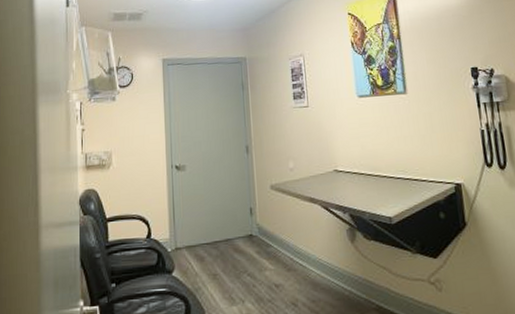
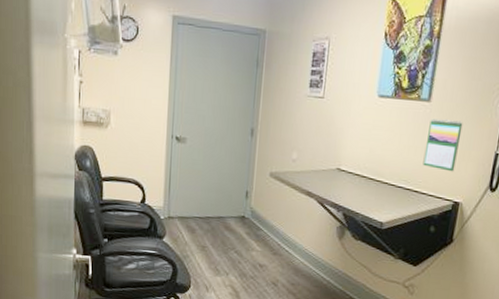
calendar: none [411,106,447,155] -> present [423,118,463,172]

